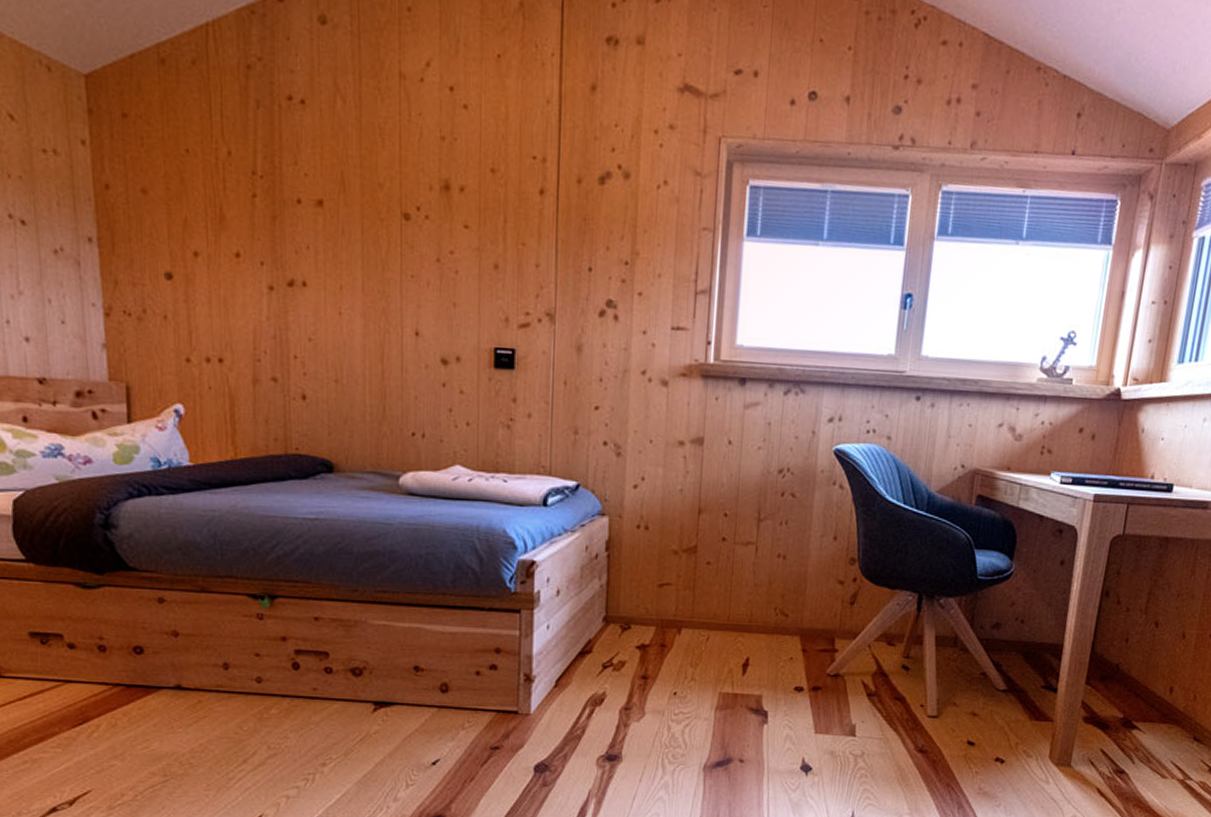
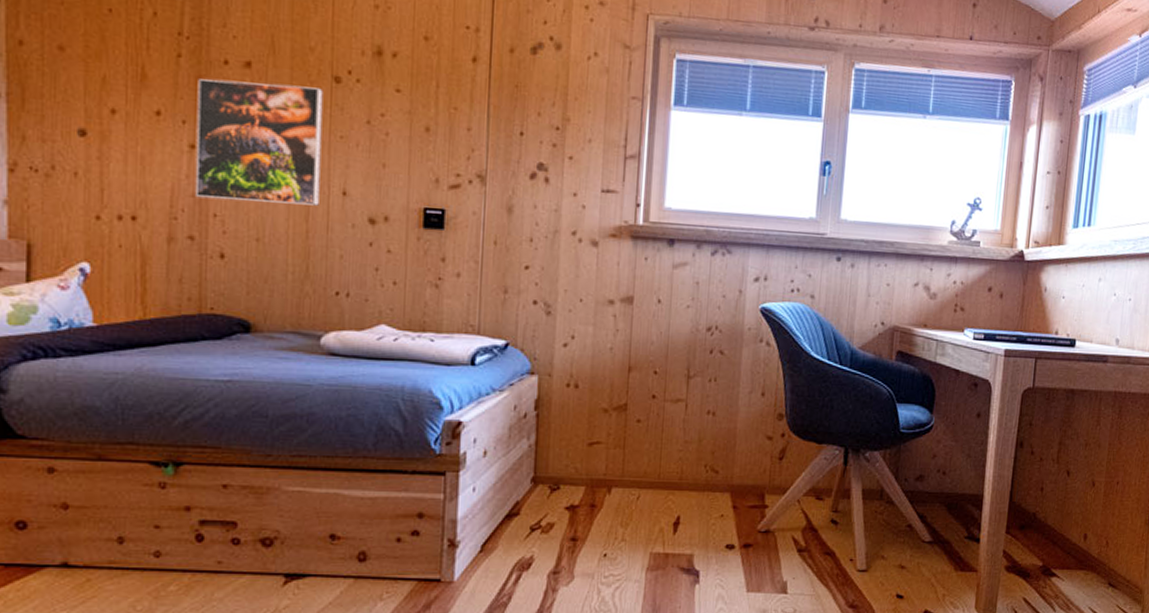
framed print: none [273,219,393,347] -> present [194,79,323,206]

